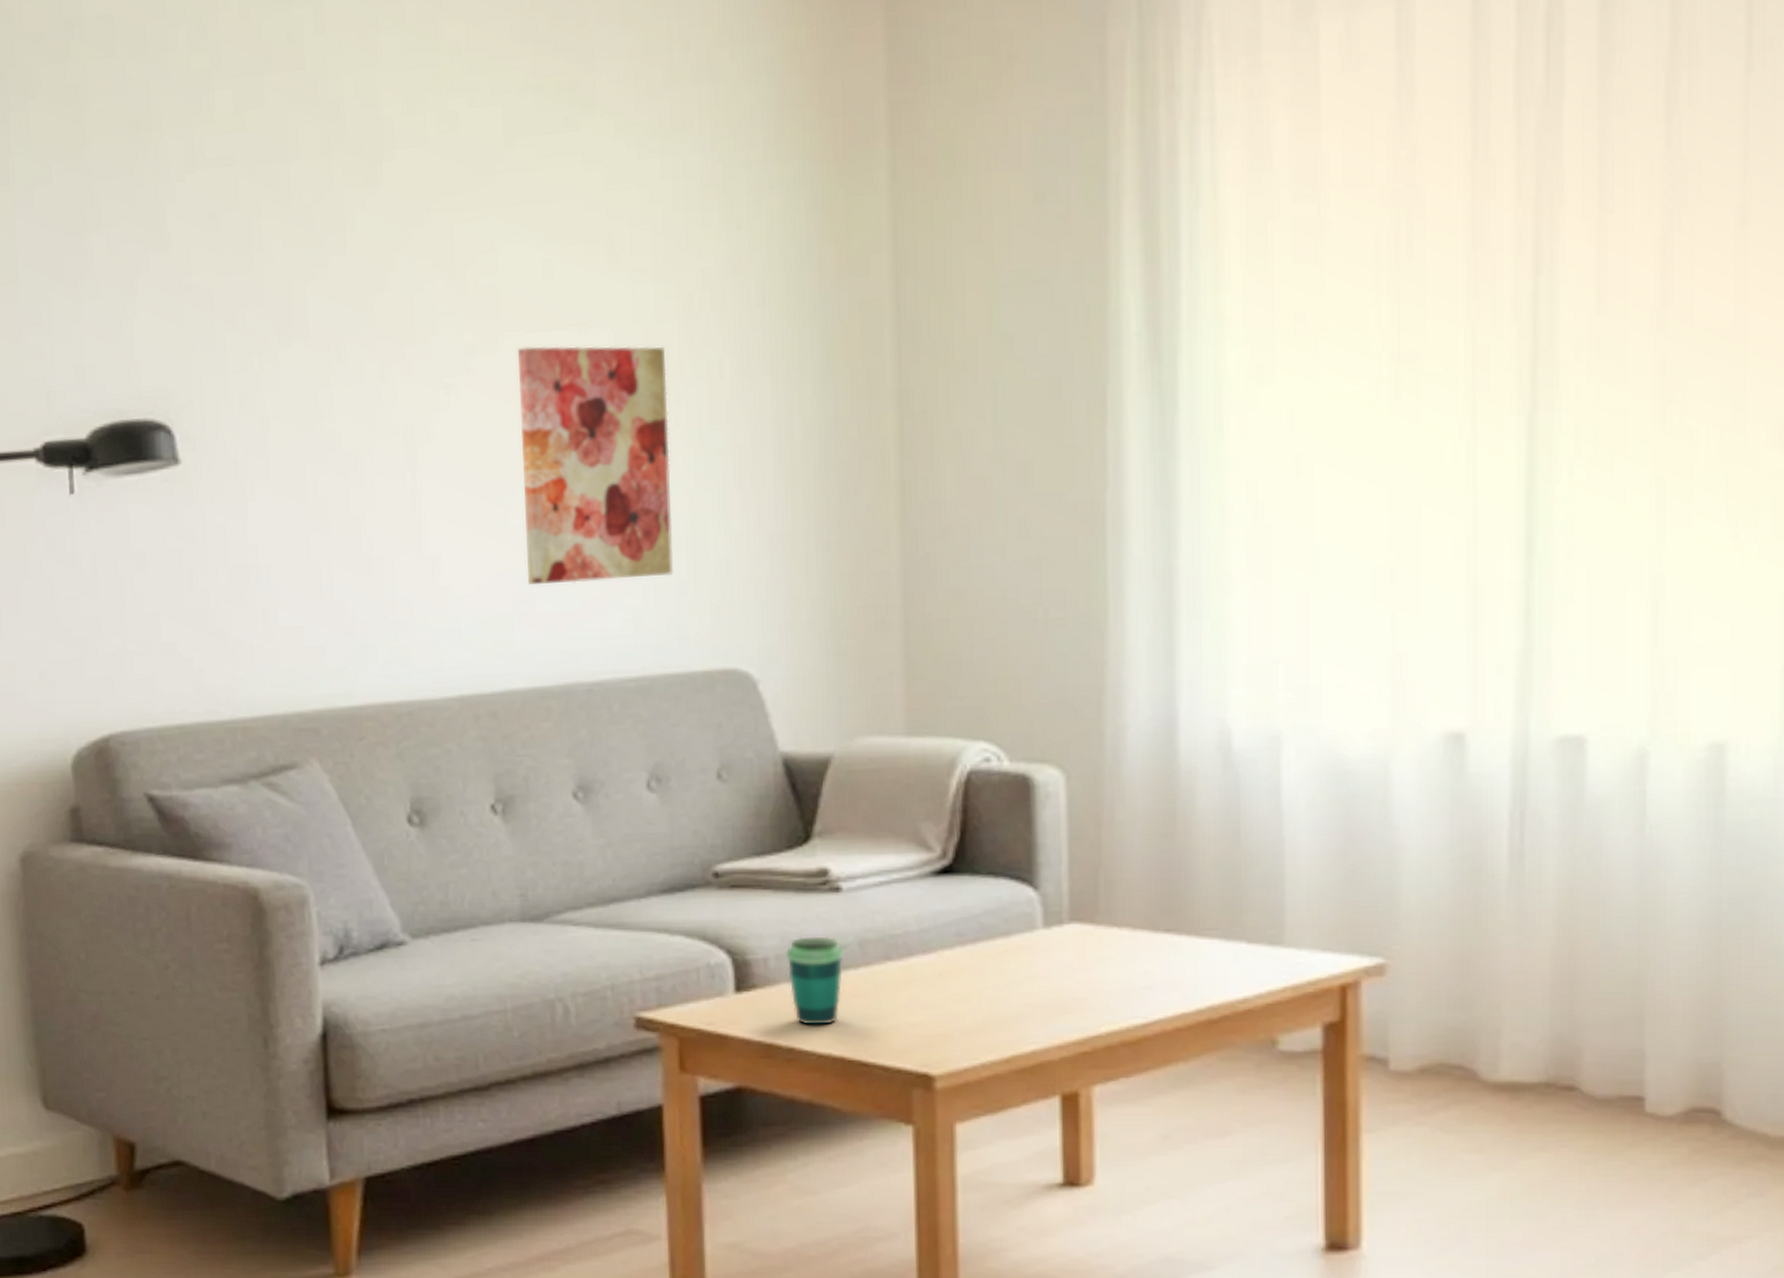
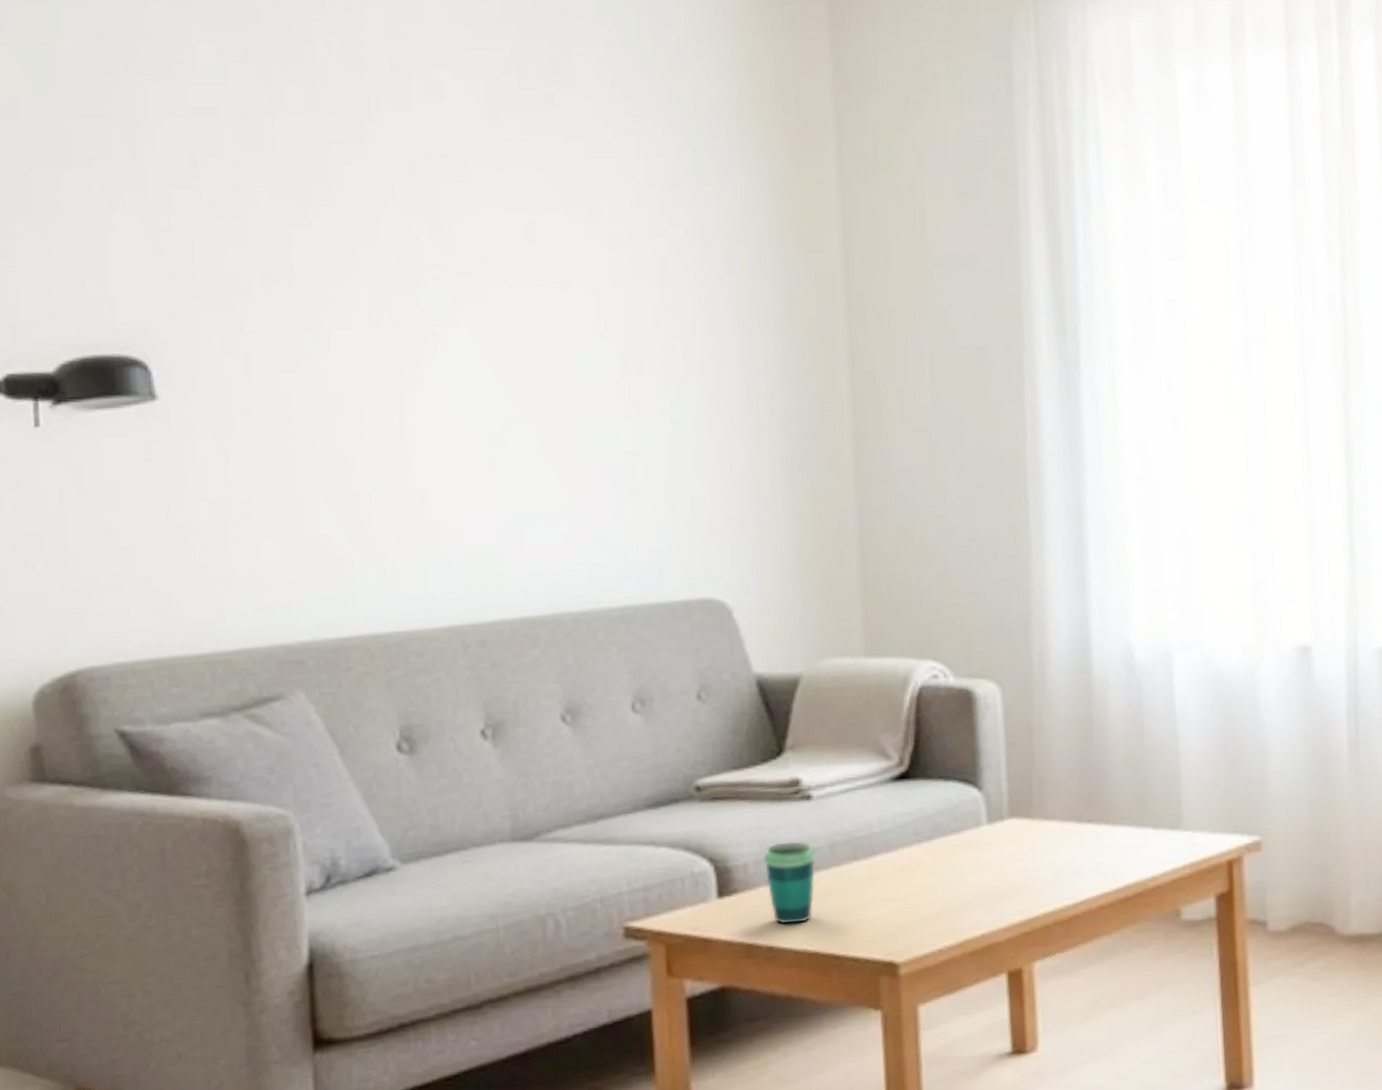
wall art: present [518,346,673,584] -> none [503,300,653,521]

